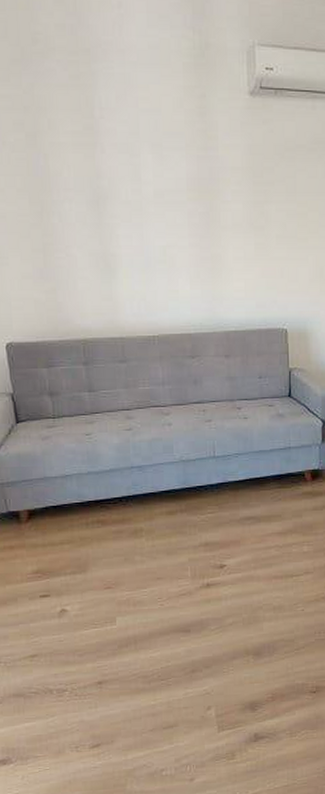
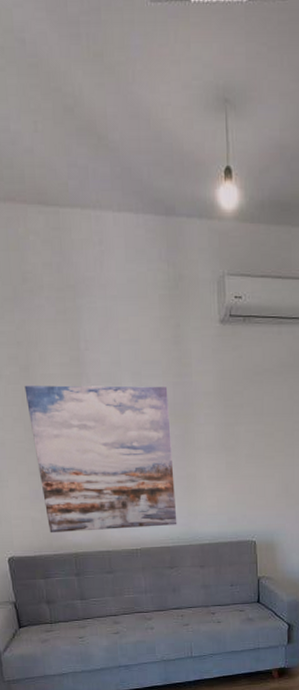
wall art: none [30,155,200,317] -> present [24,385,177,534]

